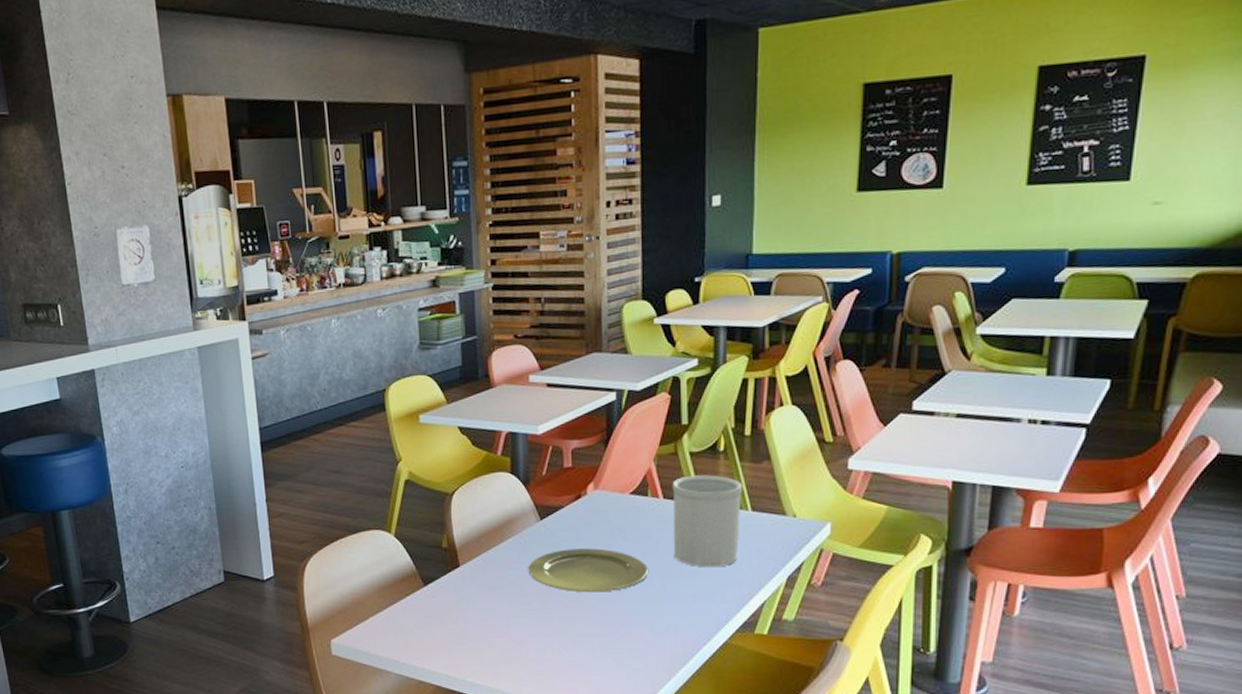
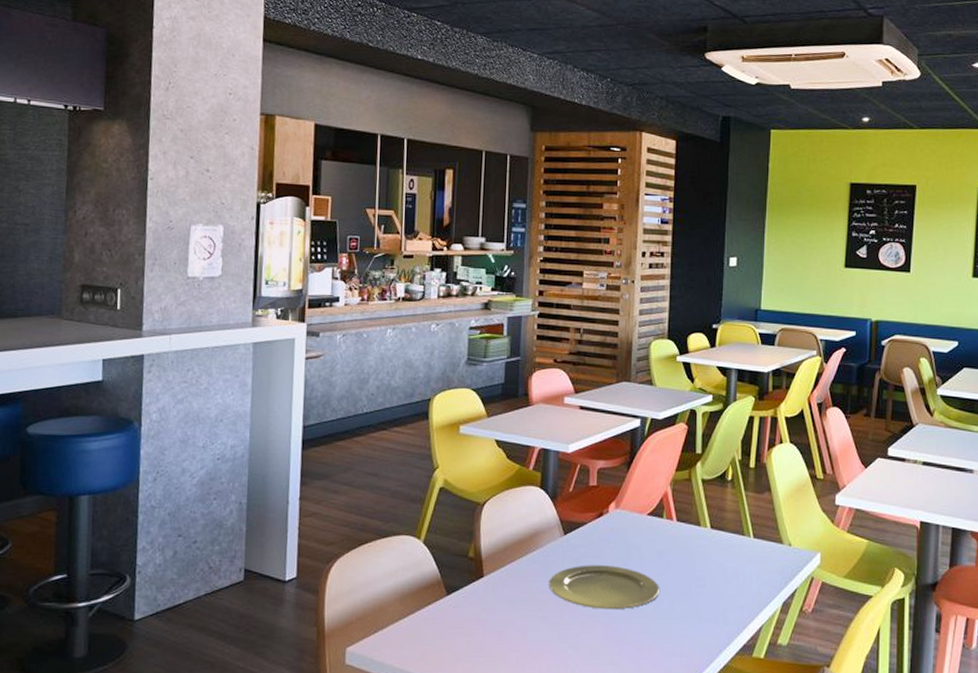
utensil holder: present [672,475,743,568] -> none [683,501,747,590]

